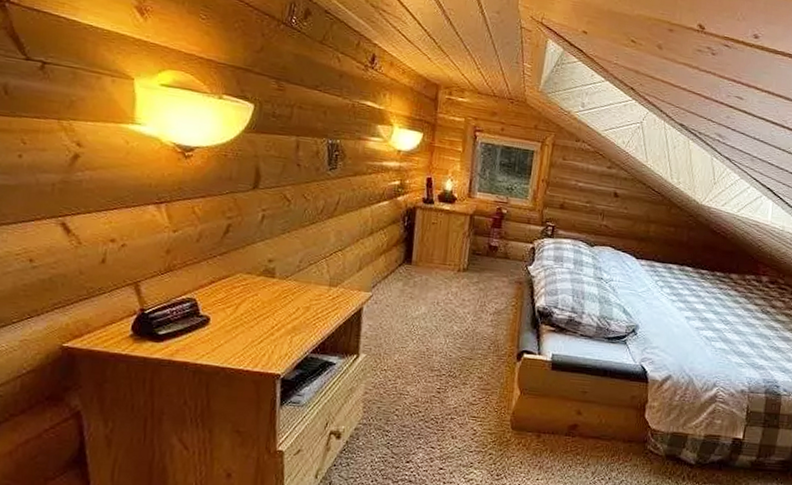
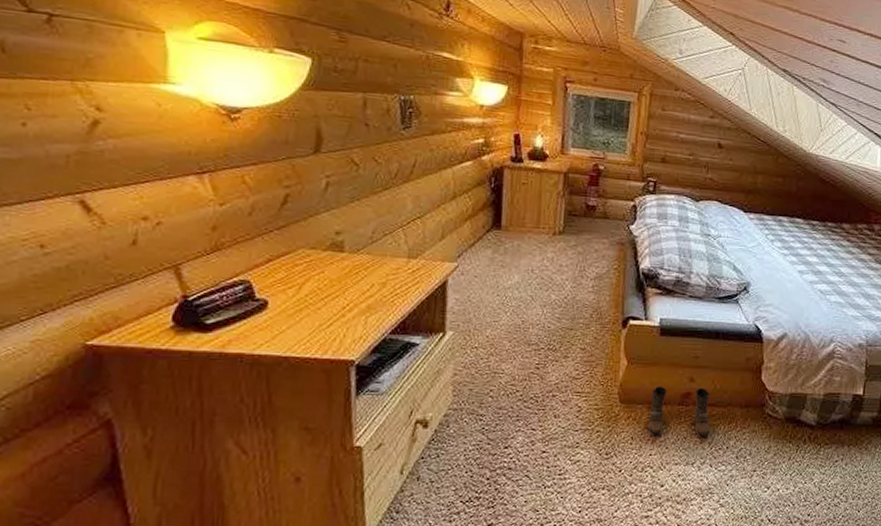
boots: none [537,416,595,466] -> present [649,386,711,436]

